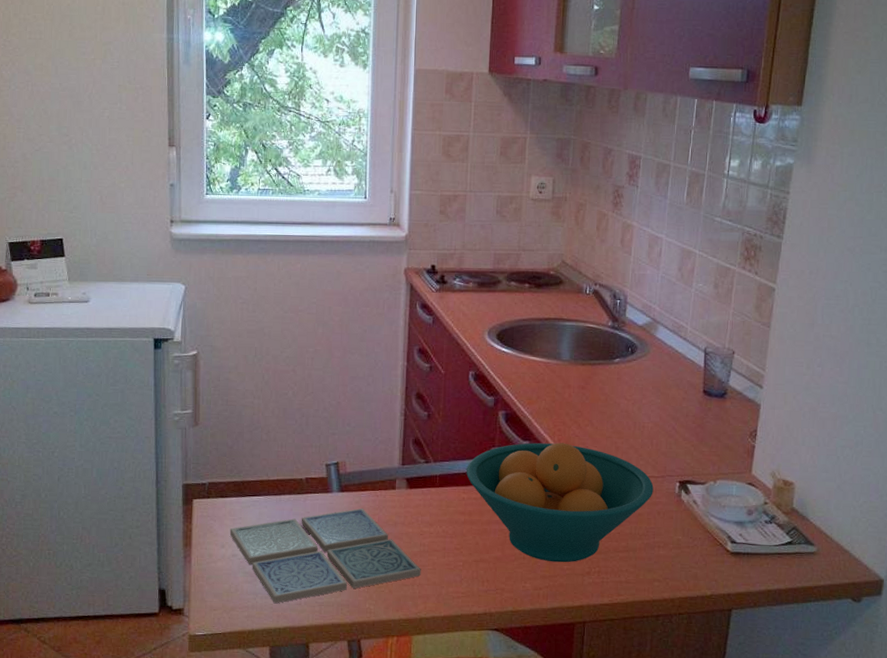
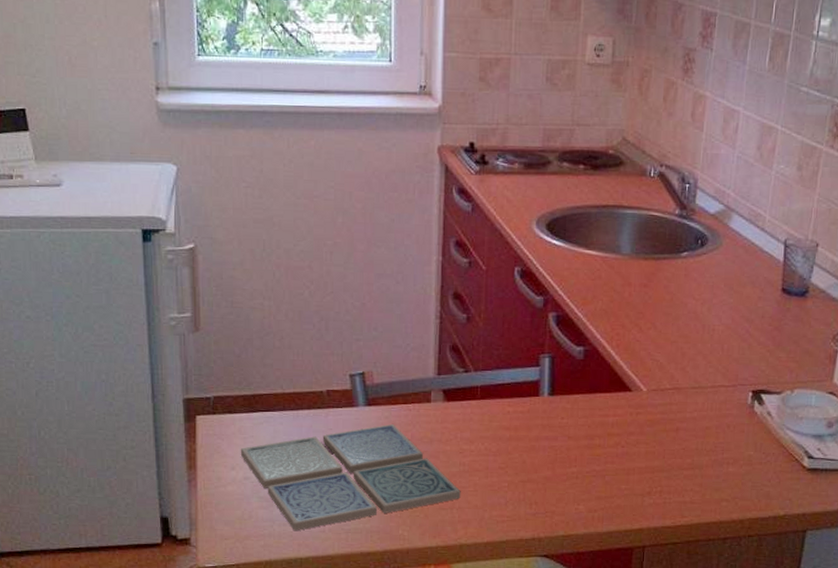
fruit bowl: present [466,442,654,563] -> none [512,348,724,482]

